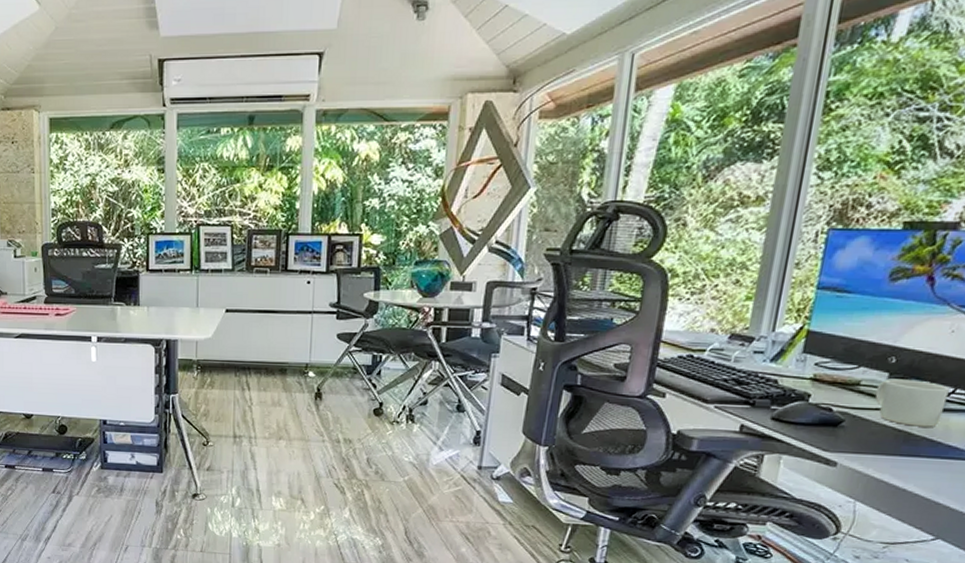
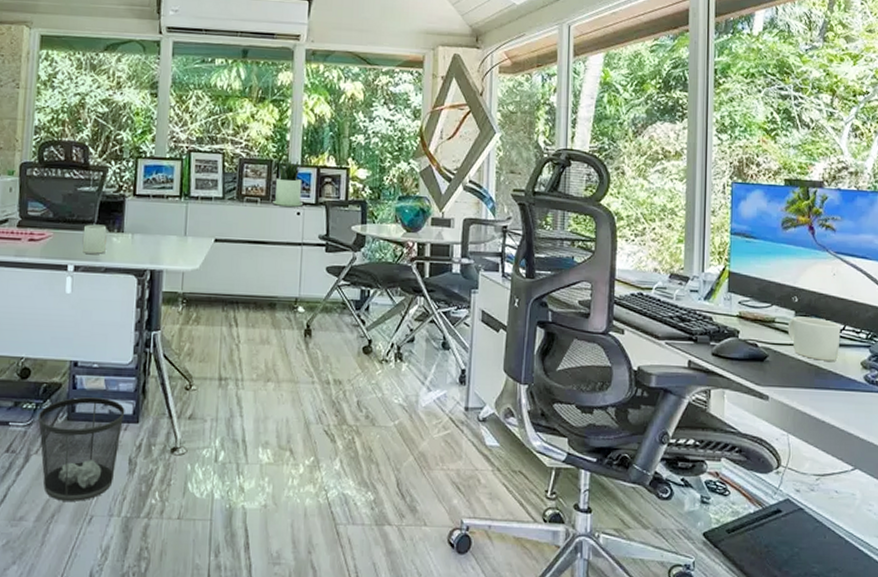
waste bin: none [76,450,150,534] -> present [37,397,125,502]
mug: none [103,299,125,326] -> present [82,224,108,254]
planter: none [282,229,314,277] -> present [272,160,304,208]

